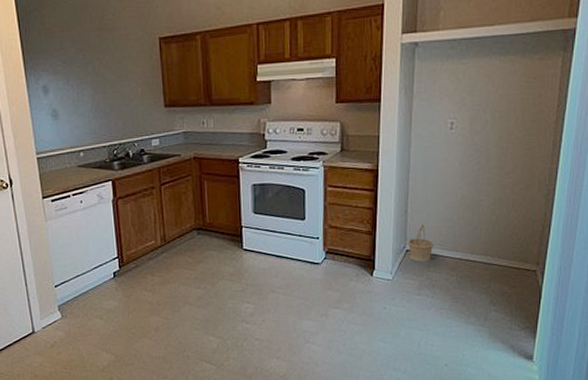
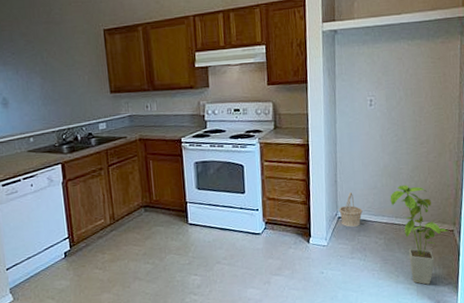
house plant: none [466,218,531,328] -> present [390,185,449,285]

